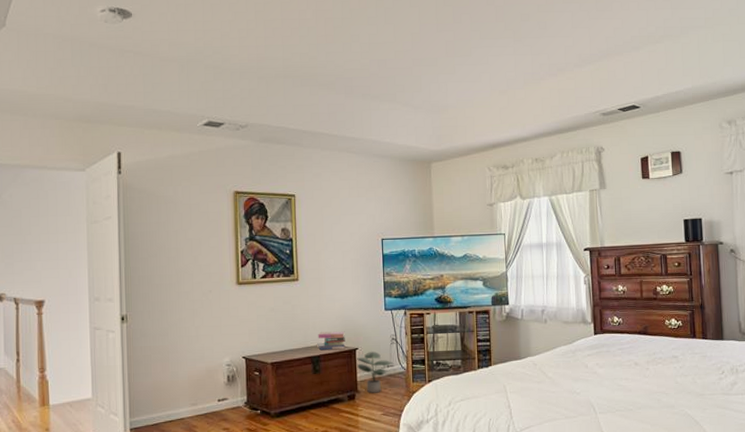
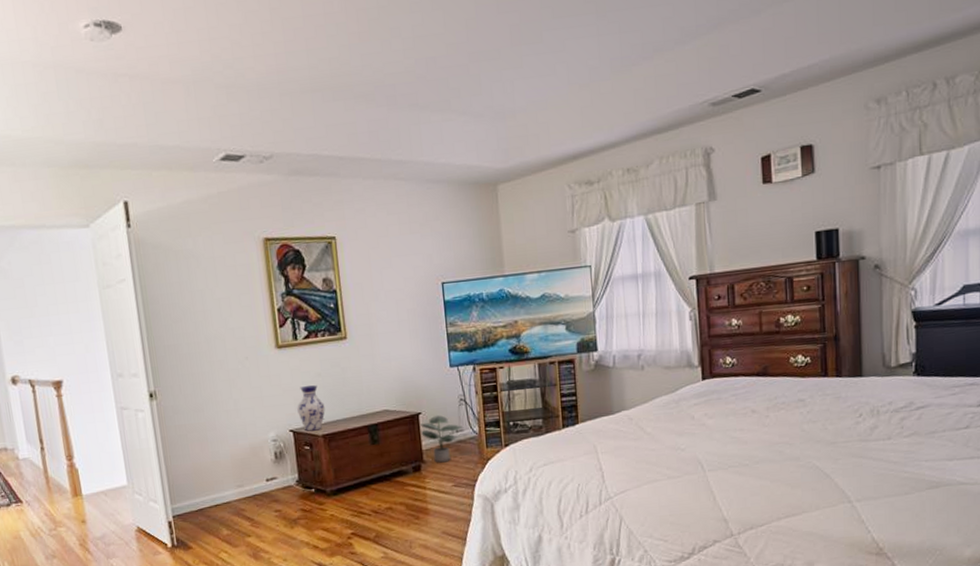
vase: none [251,319,275,359] -> present [297,385,325,432]
books: present [316,331,346,351] -> none [372,394,407,418]

